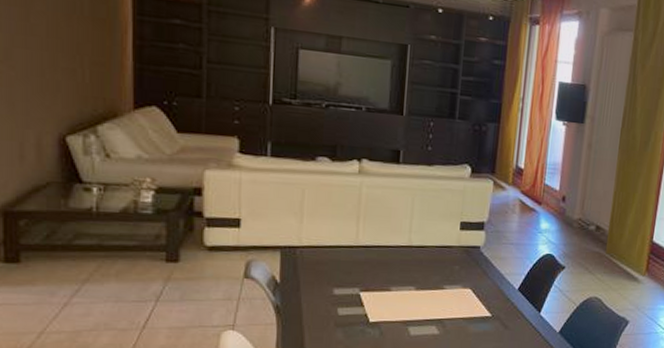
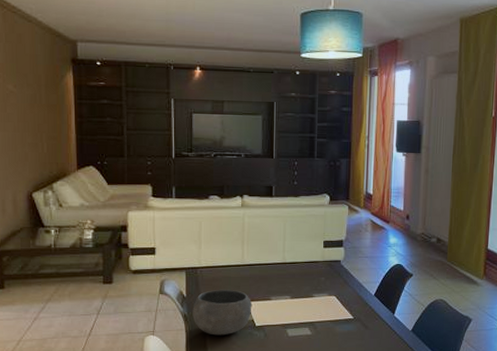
bowl: none [287,275,367,333] -> present [192,289,252,336]

